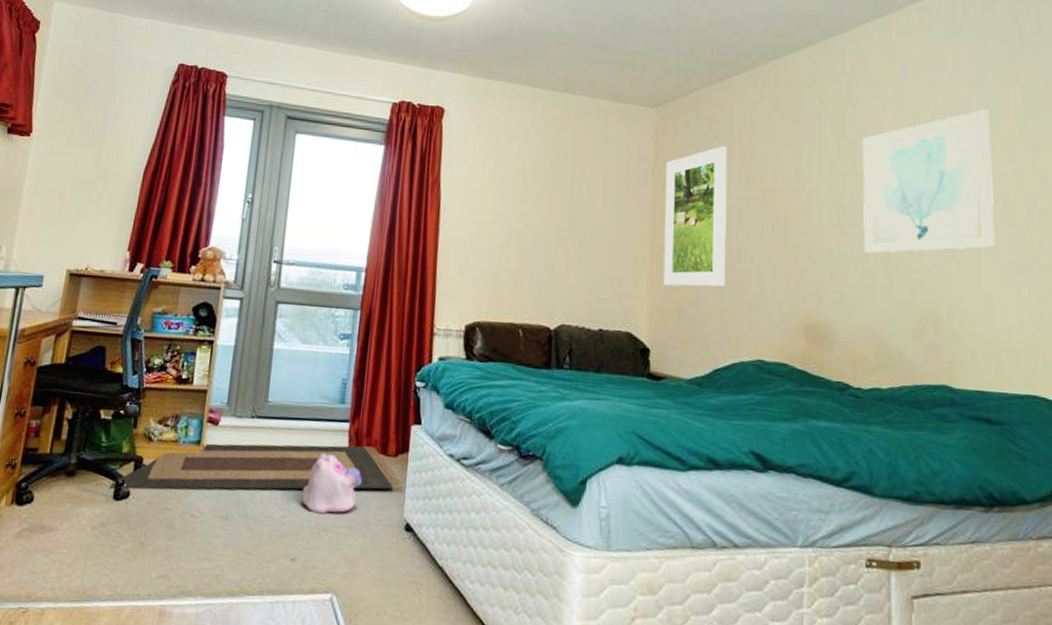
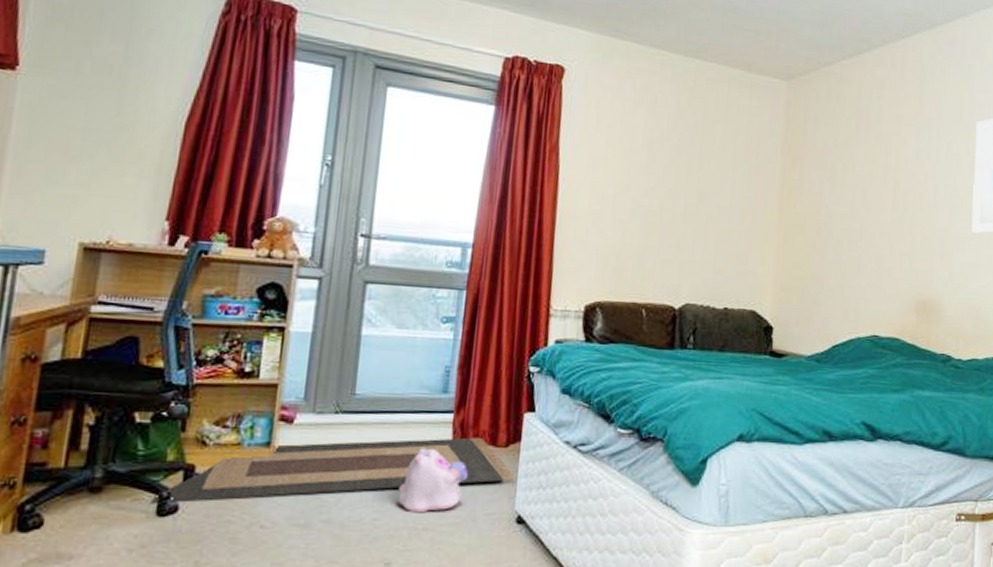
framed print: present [663,146,728,288] -> none [788,124,854,265]

